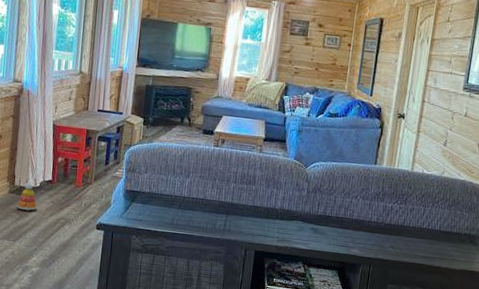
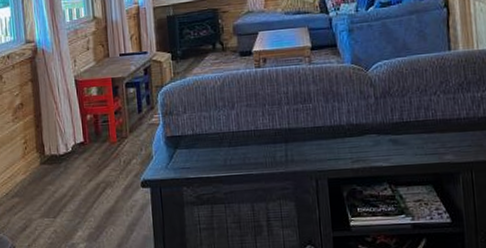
stacking toy: present [16,182,38,211] -> none [50,148,74,181]

